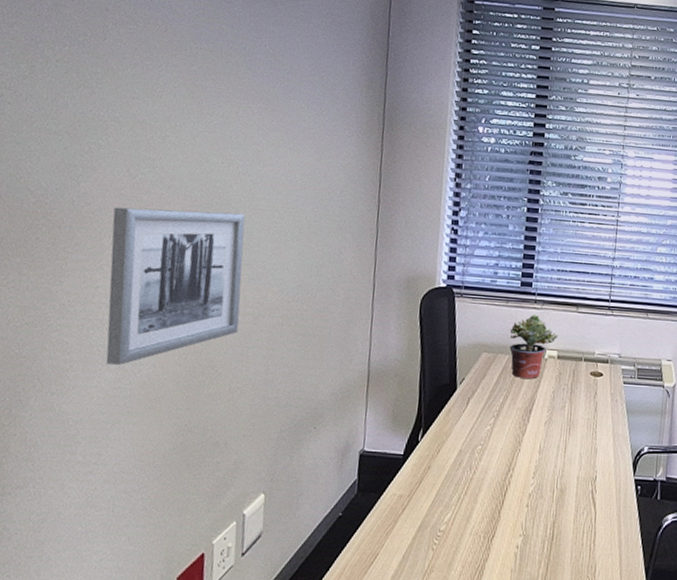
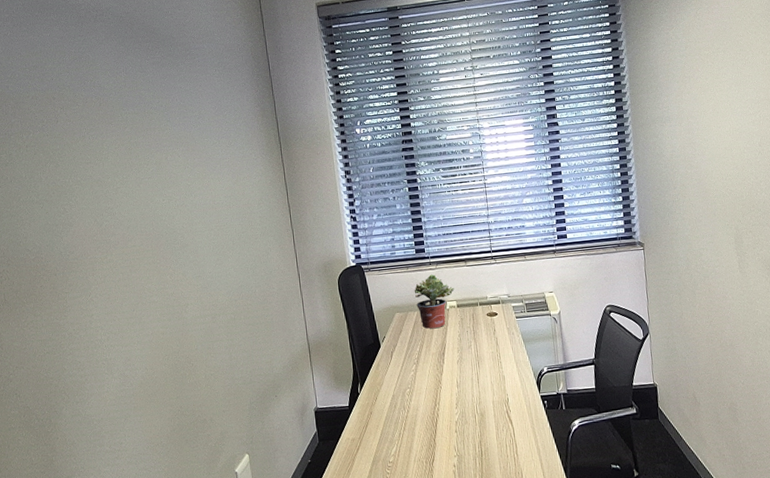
wall art: present [106,207,246,365] -> none [91,237,203,373]

